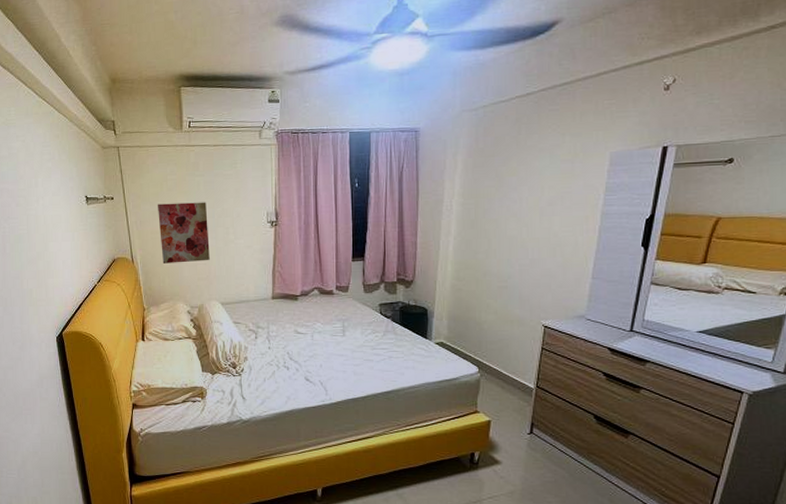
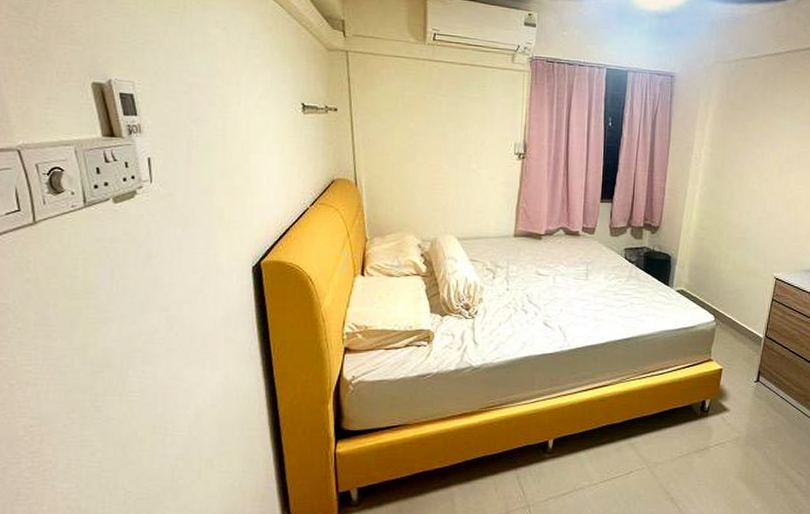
wall art: present [158,202,210,263] -> none [390,121,449,191]

